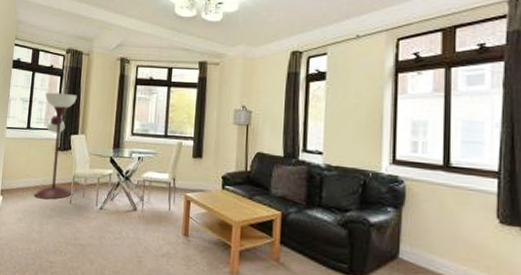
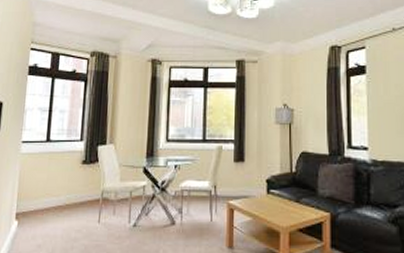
floor lamp: present [34,92,77,200] -> none [55,99,104,220]

